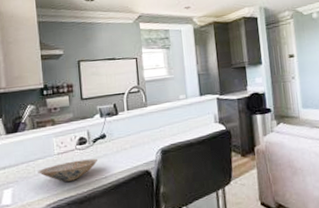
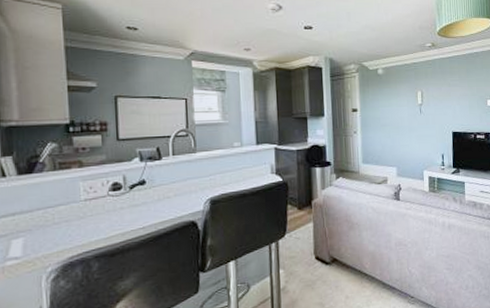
bowl: present [38,158,97,182] -> none [58,206,134,232]

